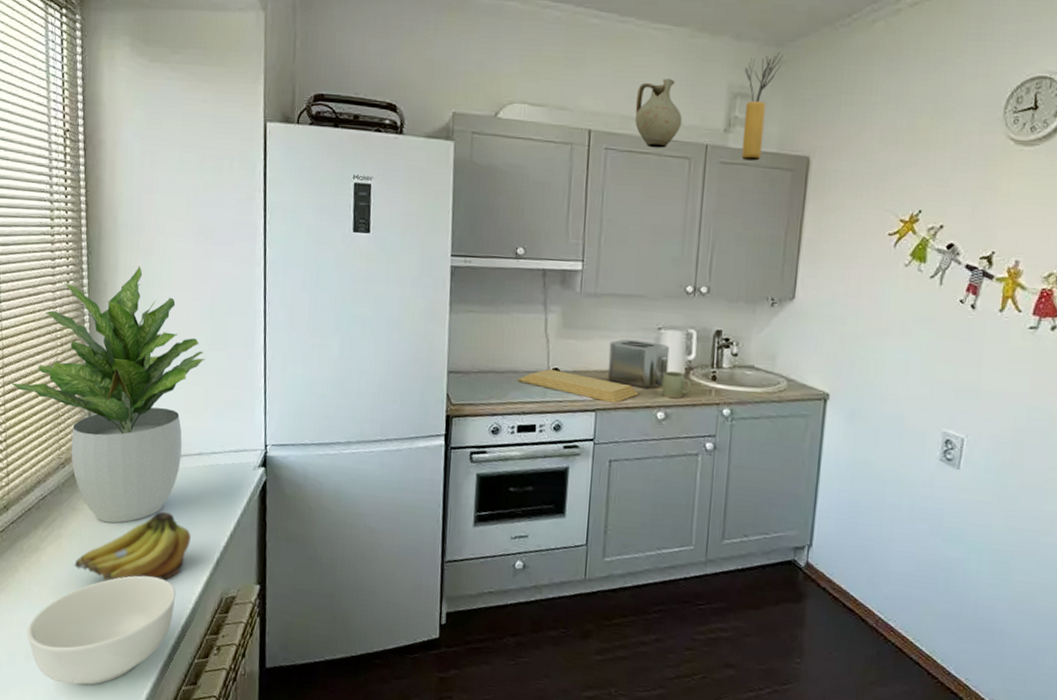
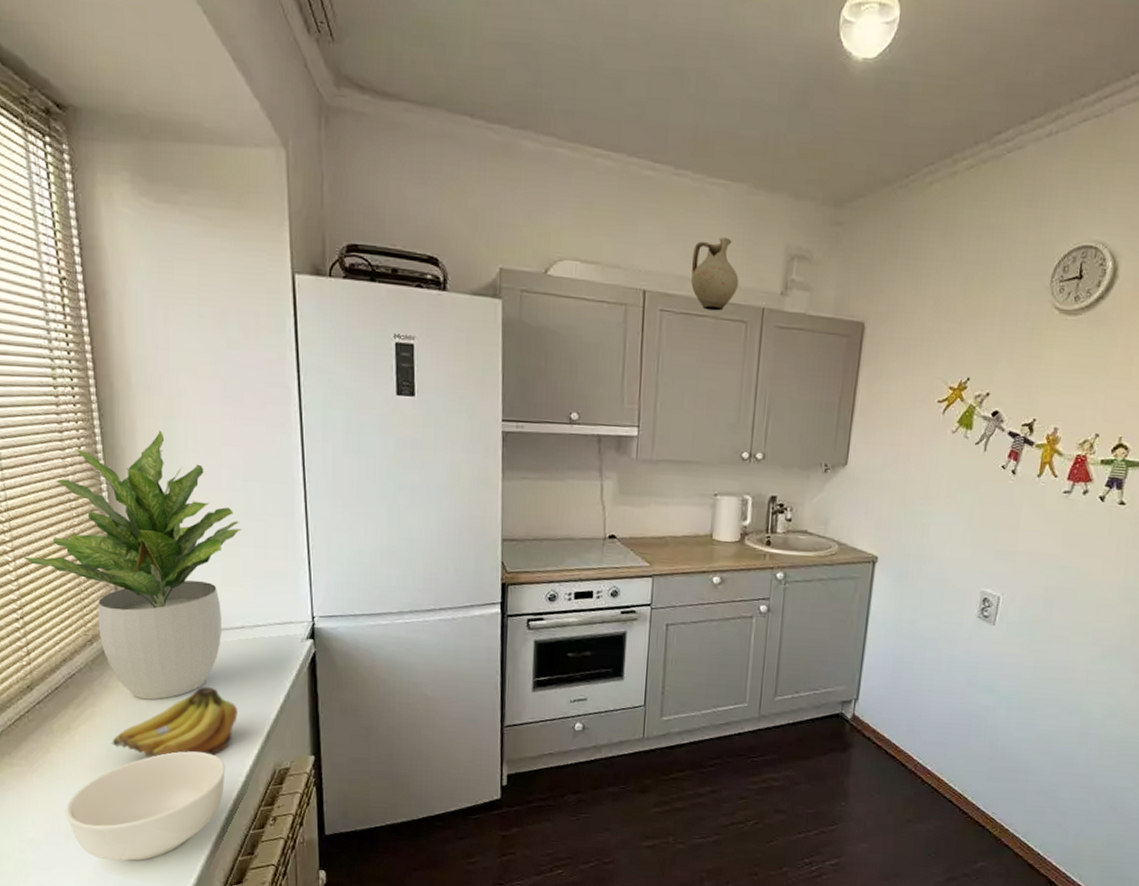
cutting board: present [517,368,639,403] -> none [573,535,696,569]
toaster: present [607,339,670,390] -> none [664,505,726,555]
mug: present [661,371,691,399] -> none [717,536,746,564]
vase: present [741,52,783,161] -> none [797,213,841,326]

